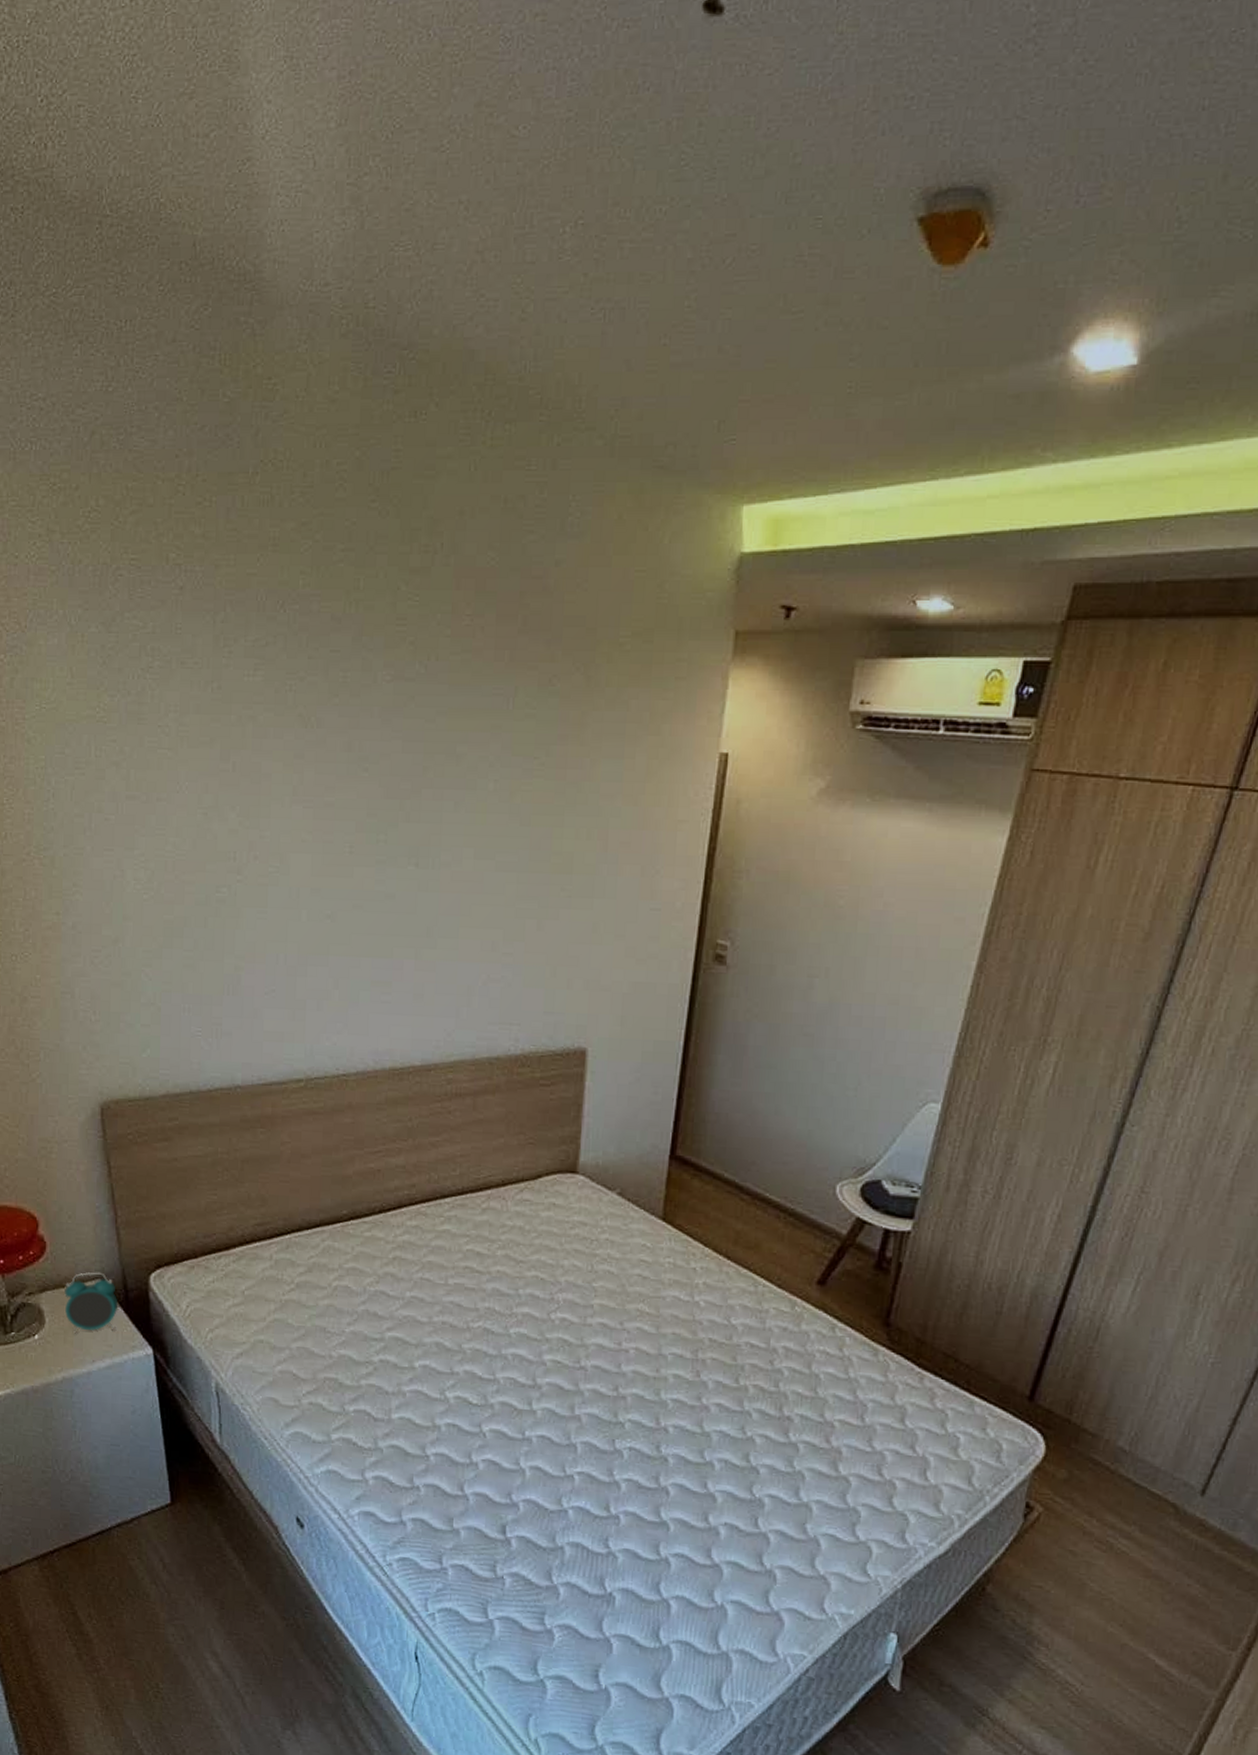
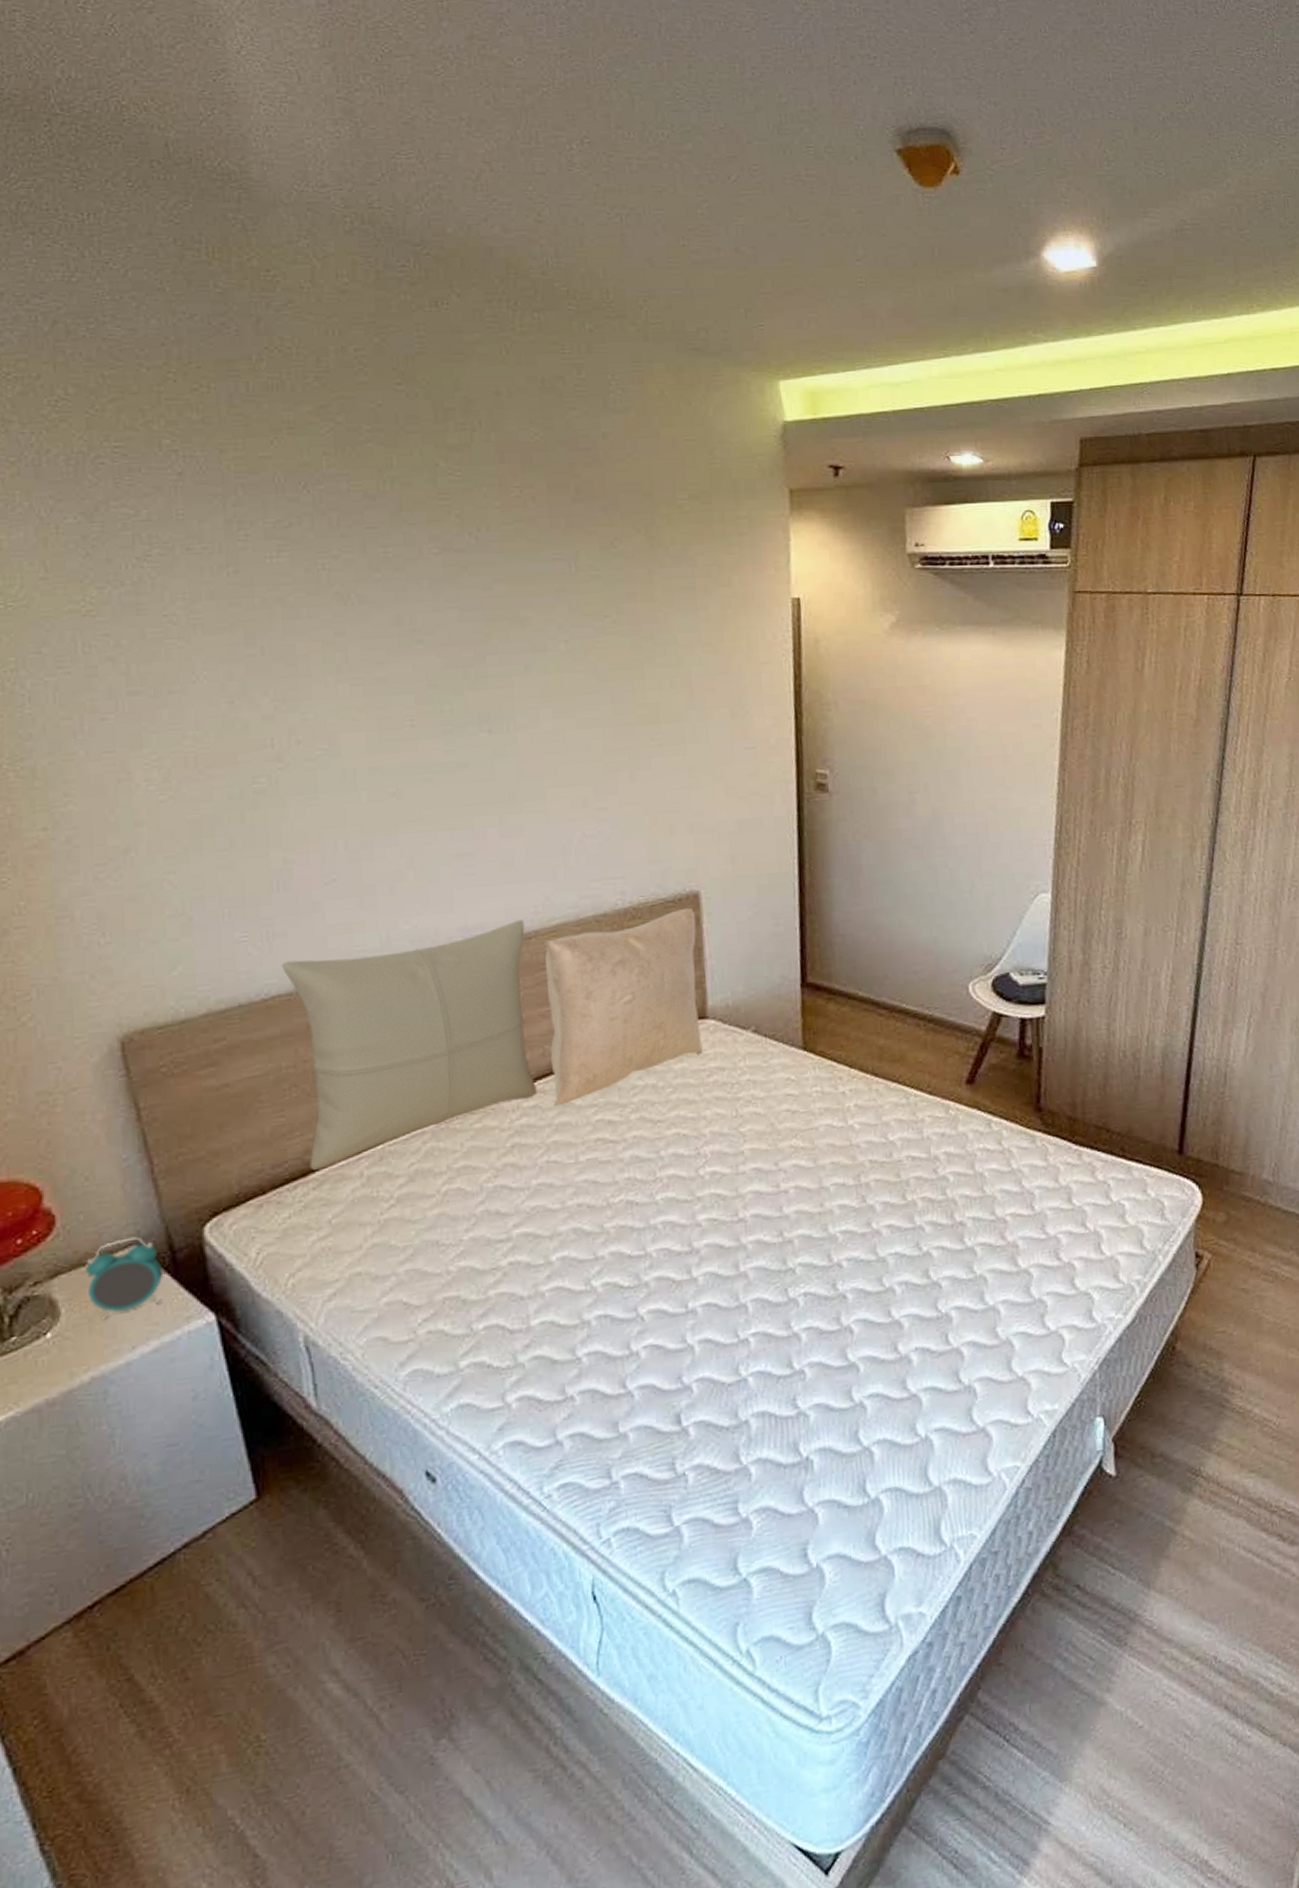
pillow: none [225,1051,427,1246] -> present [281,920,537,1170]
pillow: none [432,1064,580,1231] -> present [544,908,703,1107]

